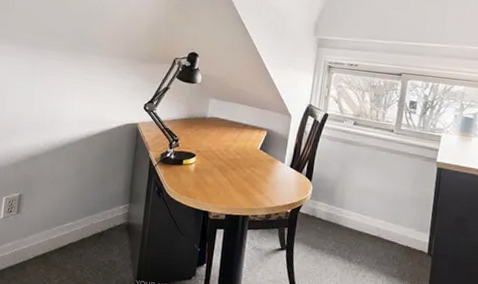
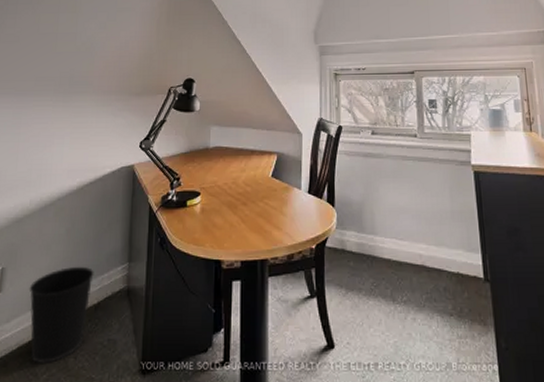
wastebasket: none [43,201,99,272] -> present [29,266,94,363]

